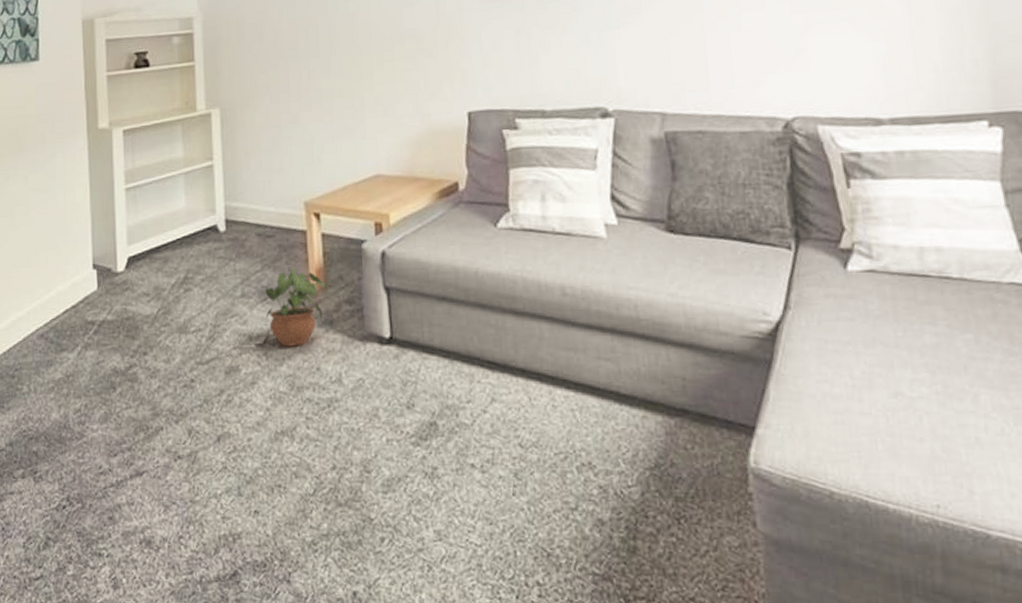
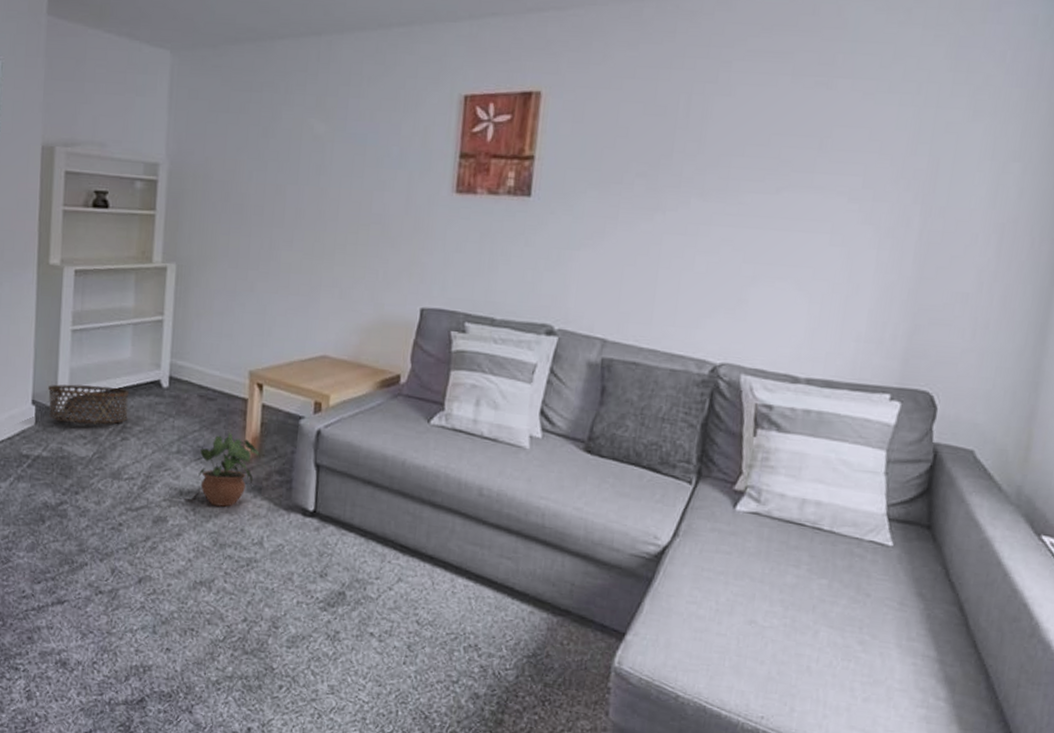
basket: none [108,239,189,283] -> present [48,384,130,425]

